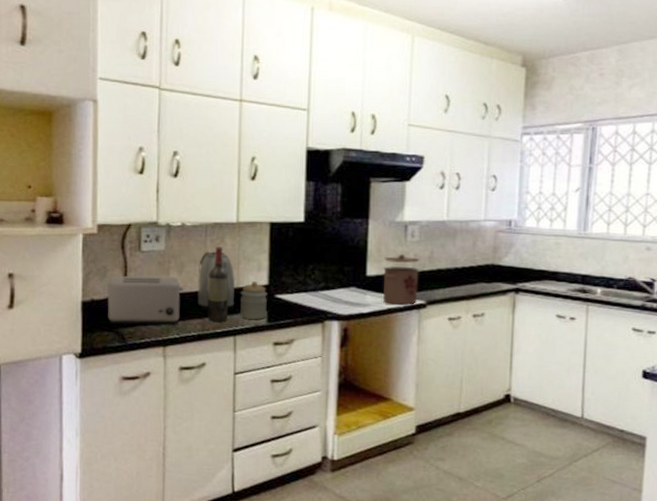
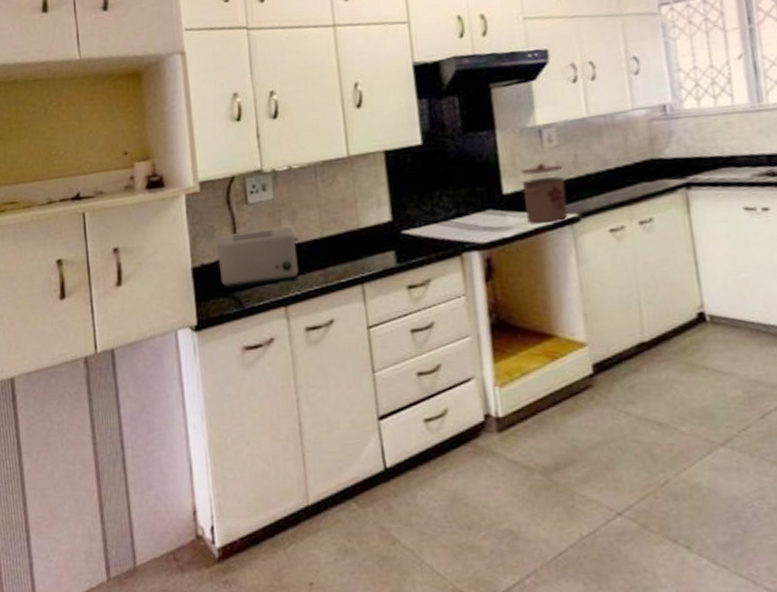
kettle: present [197,251,235,312] -> none [312,192,358,261]
wine bottle: present [207,247,229,322] -> none [323,186,352,272]
jar: present [240,281,267,320] -> none [363,219,396,263]

